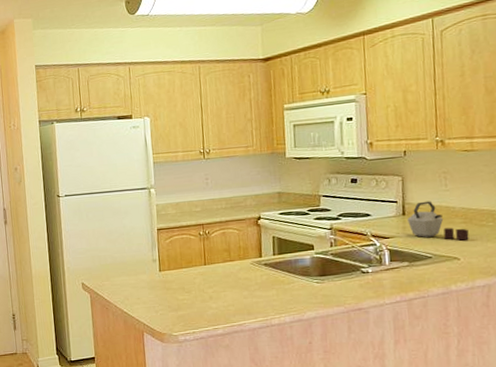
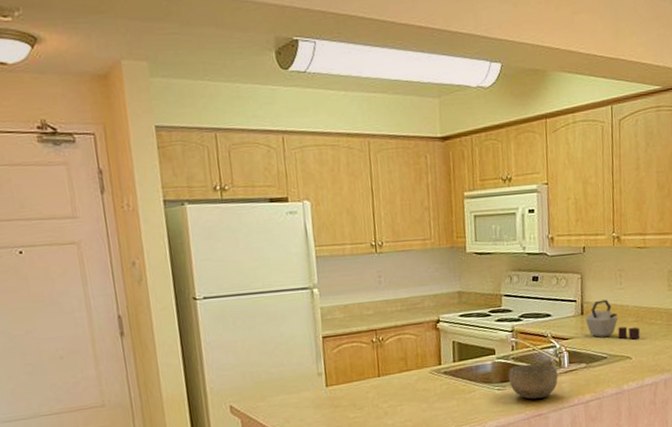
bowl: none [327,260,379,294] -> present [508,363,558,400]

